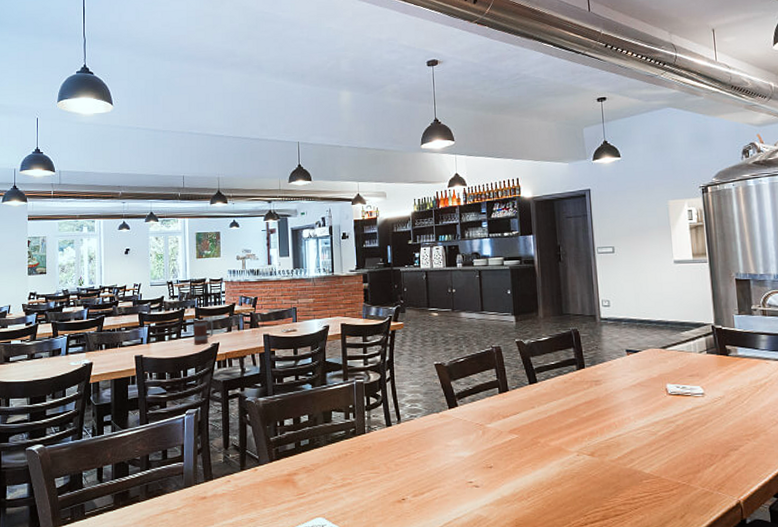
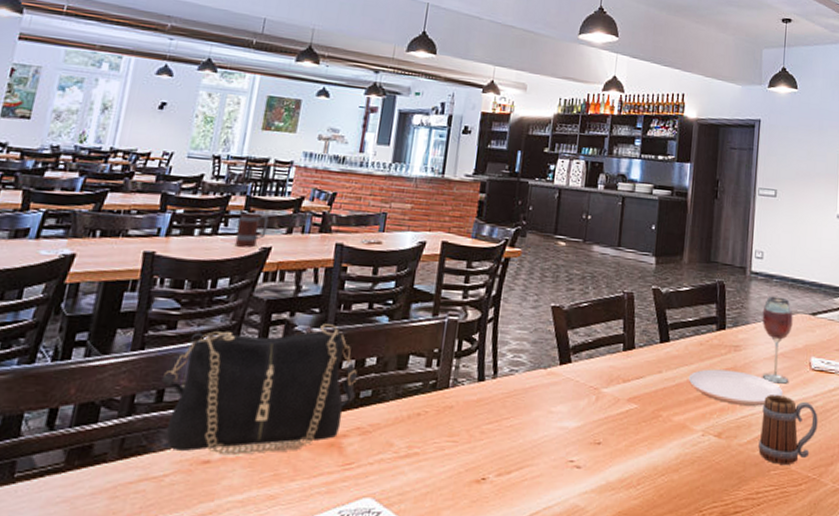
handbag: none [163,394,297,493] -> present [161,324,358,456]
plate: none [558,401,645,429] -> present [688,369,783,406]
wineglass: none [616,336,649,409] -> present [762,296,793,384]
beer mug: none [628,418,681,474] -> present [758,395,818,465]

